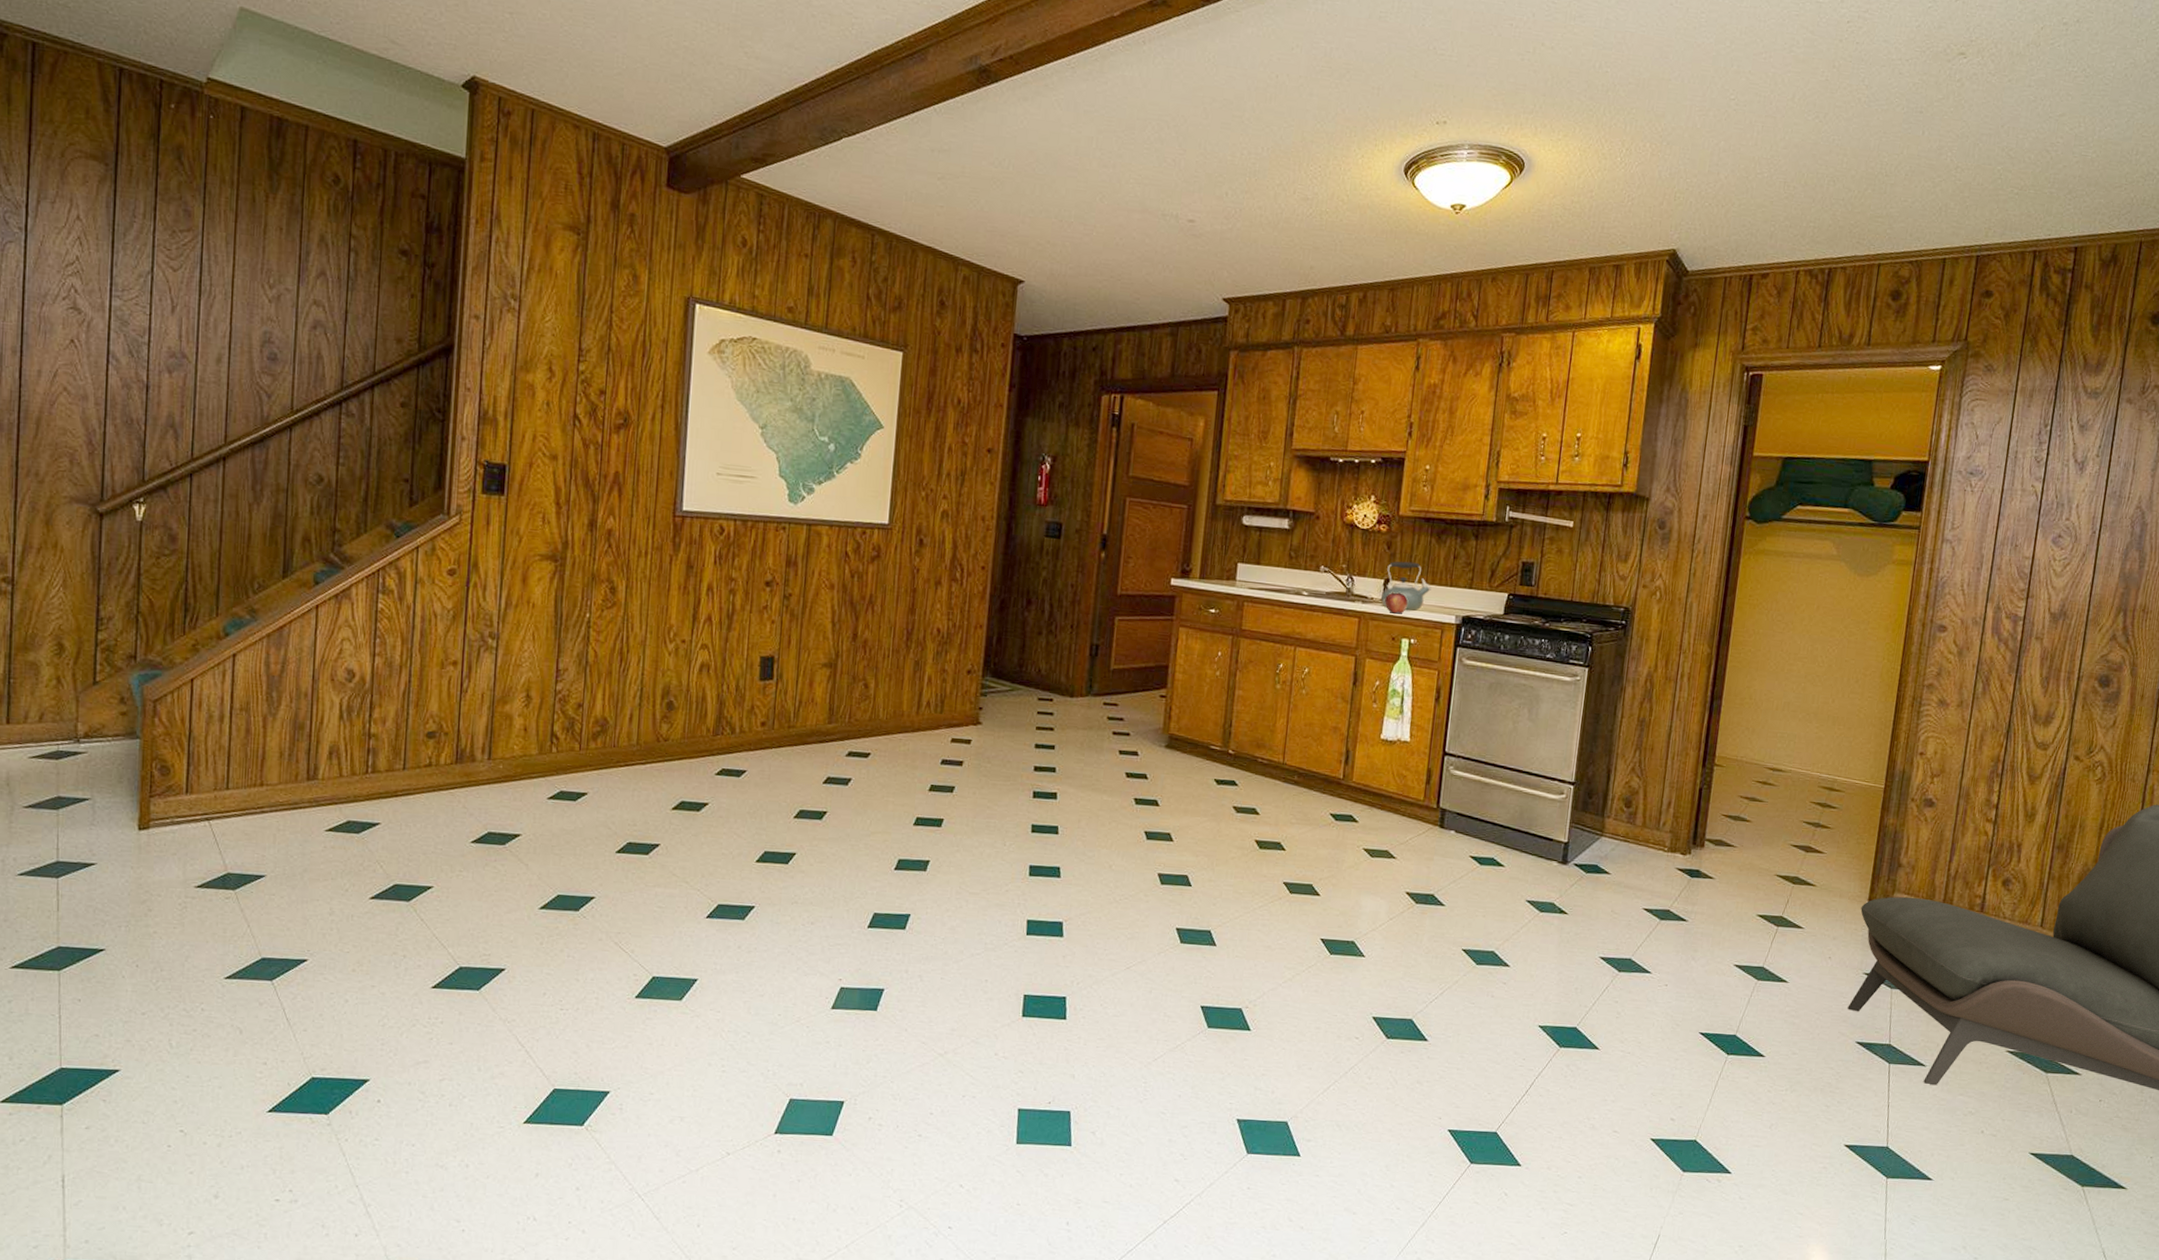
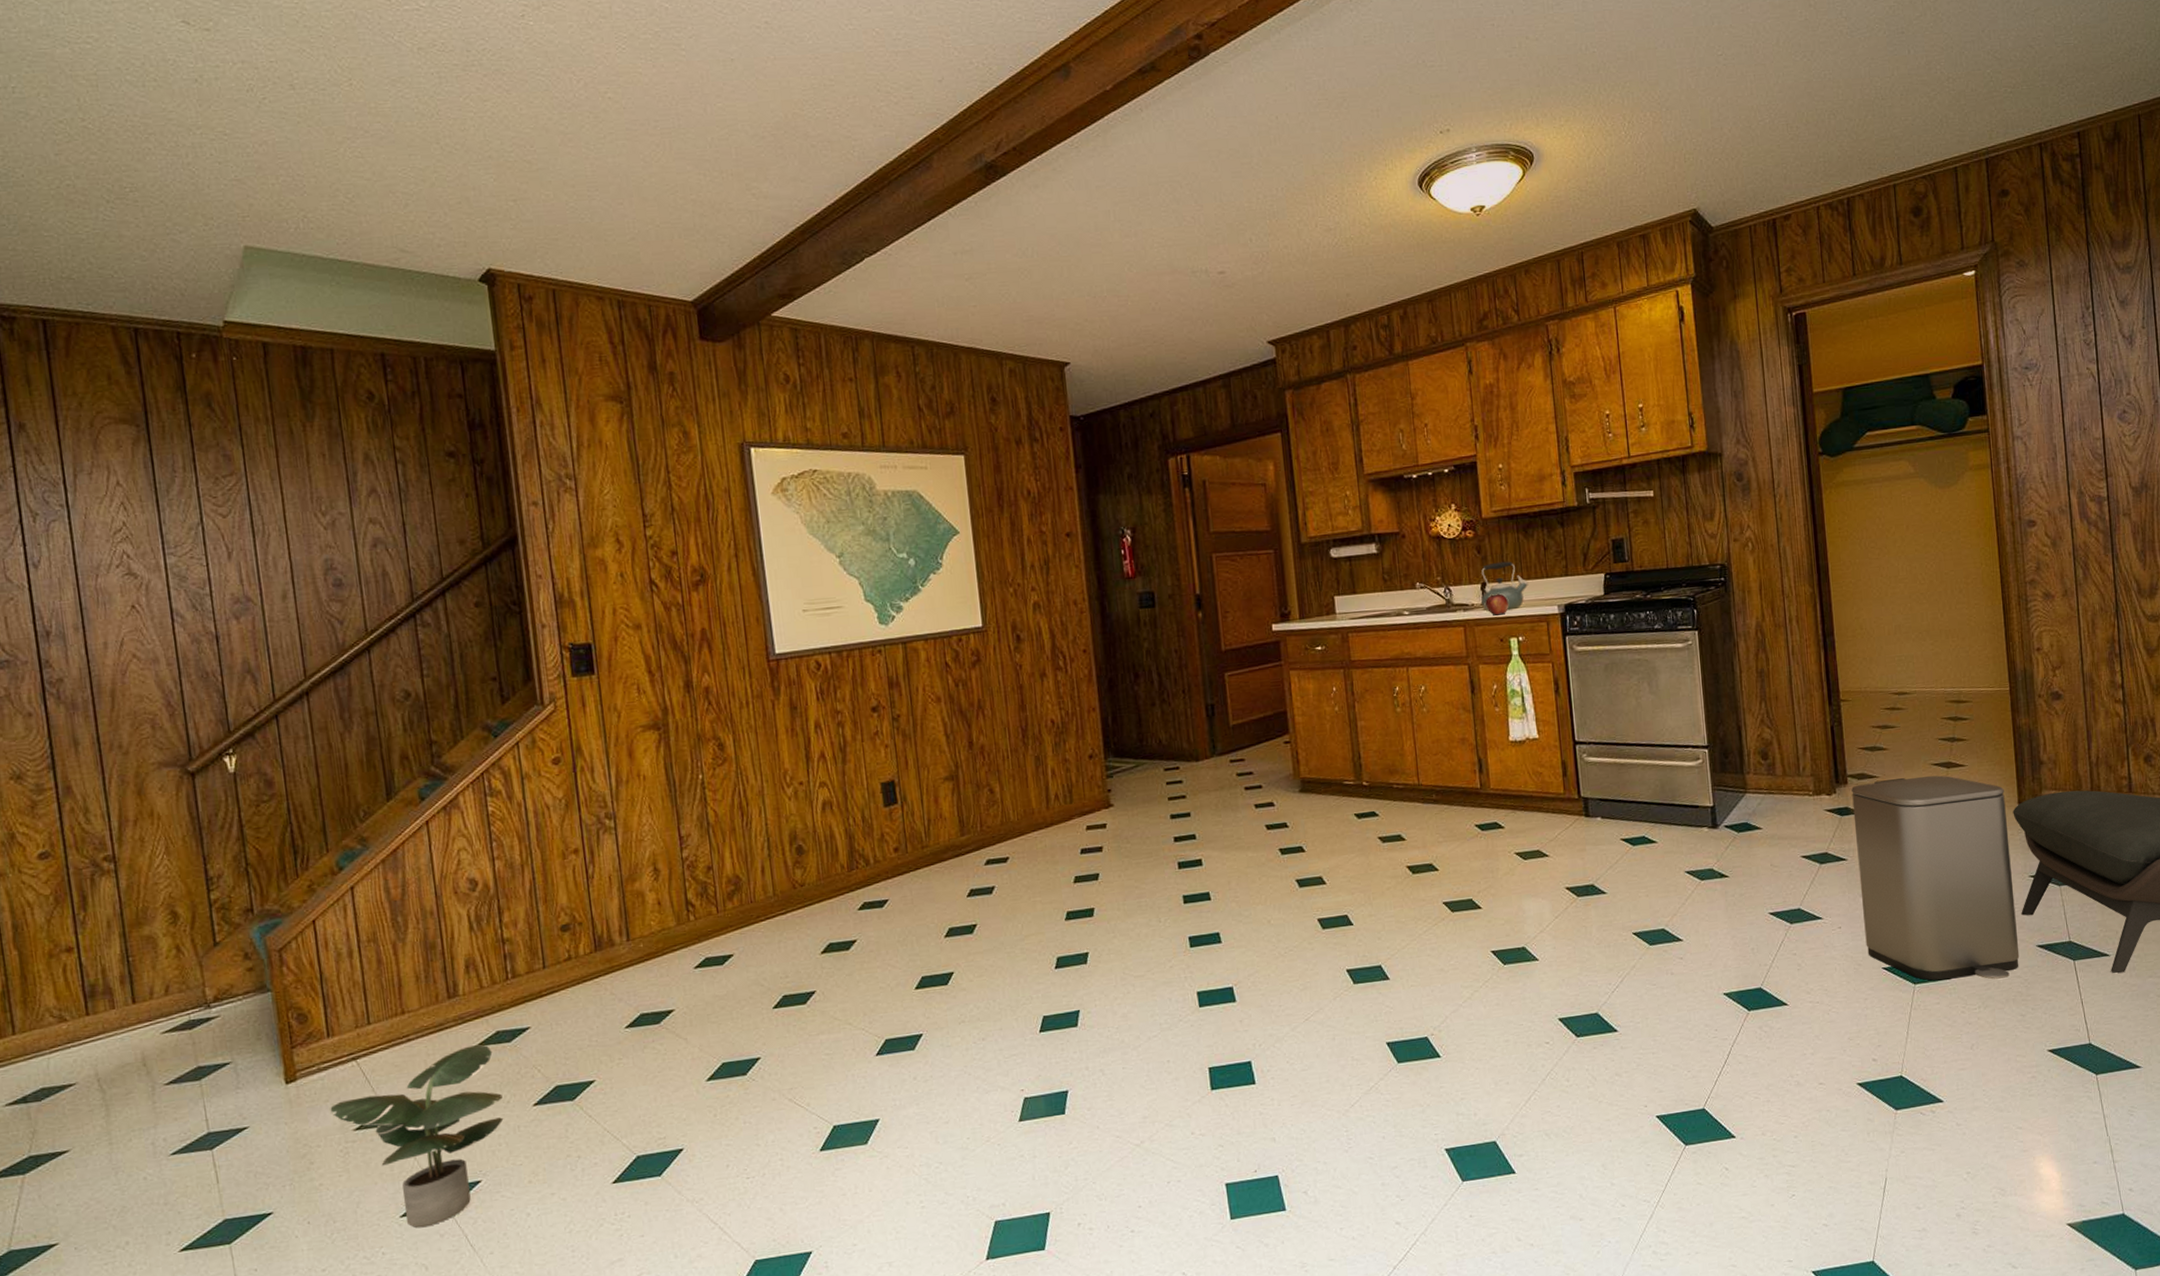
potted plant: none [176,829,342,993] -> present [330,1044,504,1228]
pedal bin: none [1688,850,1858,1067] -> present [1851,775,2020,981]

